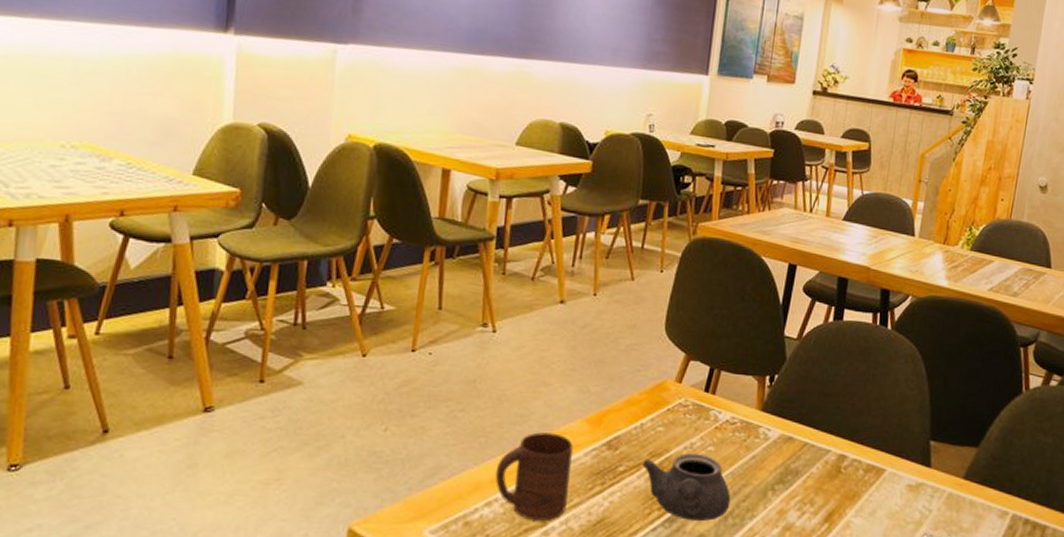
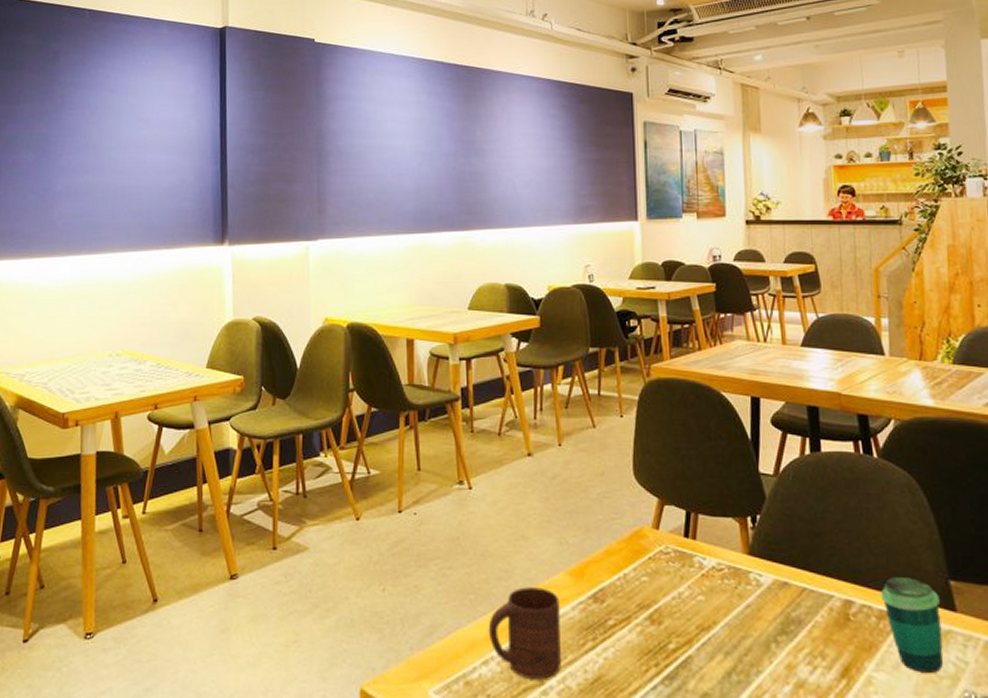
teapot: present [642,453,731,522] -> none [631,604,732,679]
cup: none [871,436,919,519] -> present [881,577,943,673]

